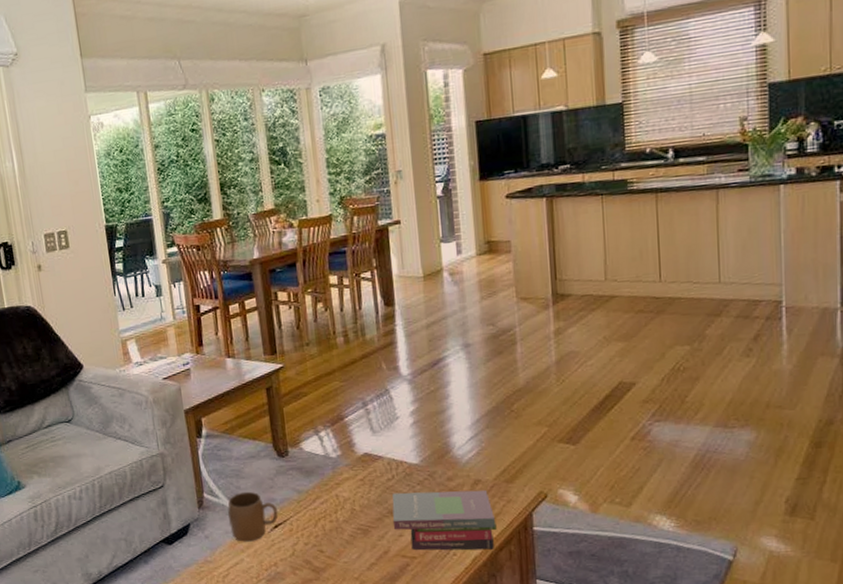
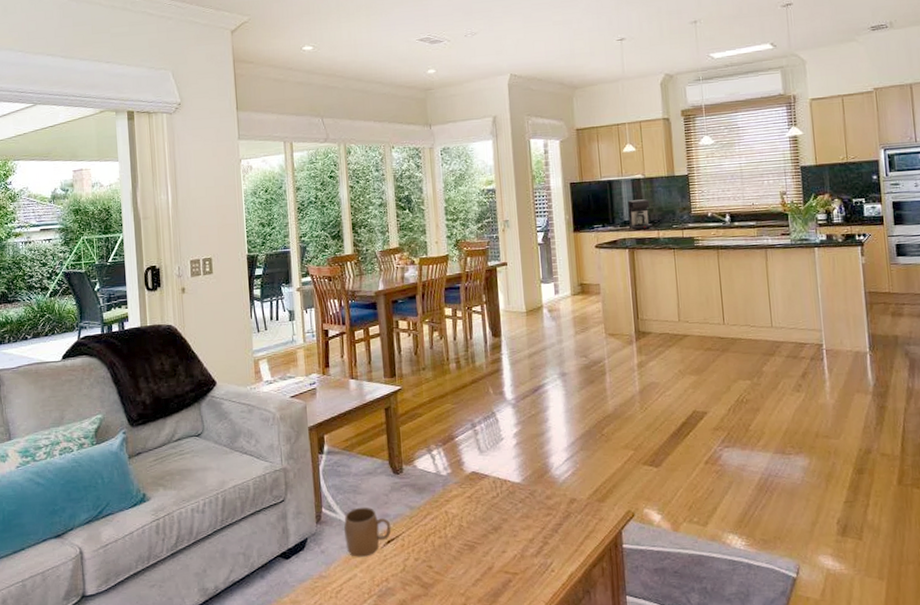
books: present [392,490,497,550] -> none [496,508,590,567]
coffee maker: none [546,136,576,175] -> present [627,199,653,230]

